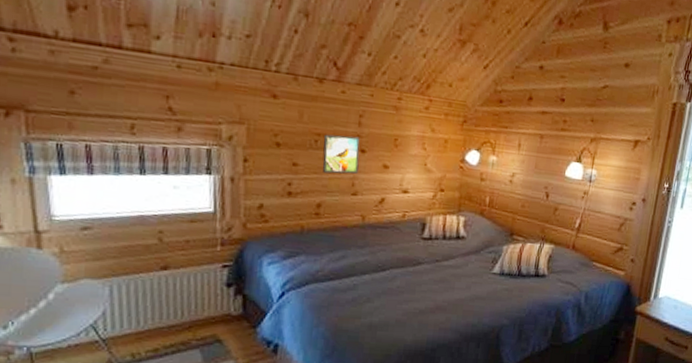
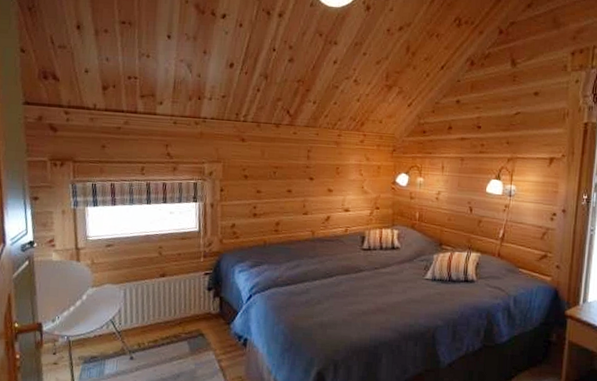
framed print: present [322,134,360,175] -> none [280,167,309,198]

